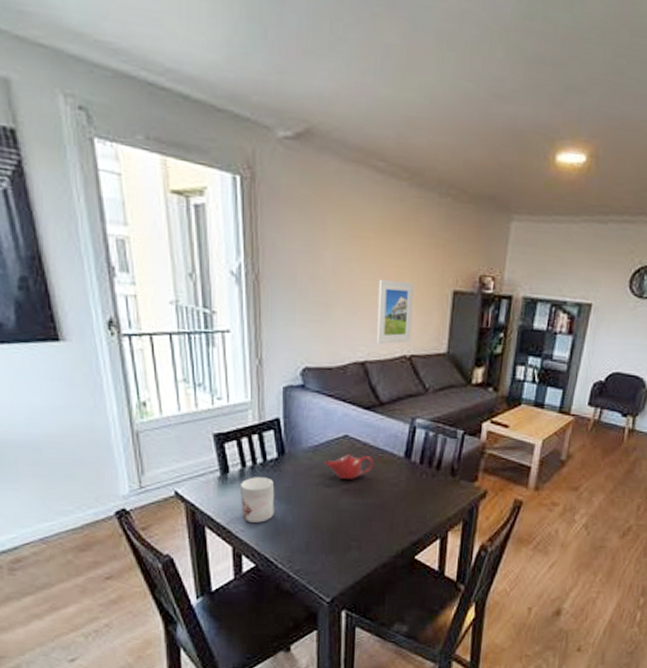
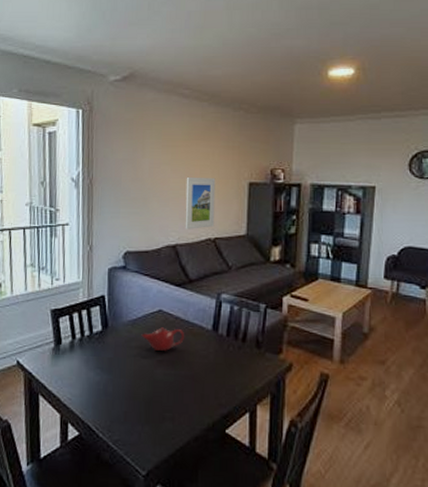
mug: present [241,477,275,523] -> none [69,348,99,391]

